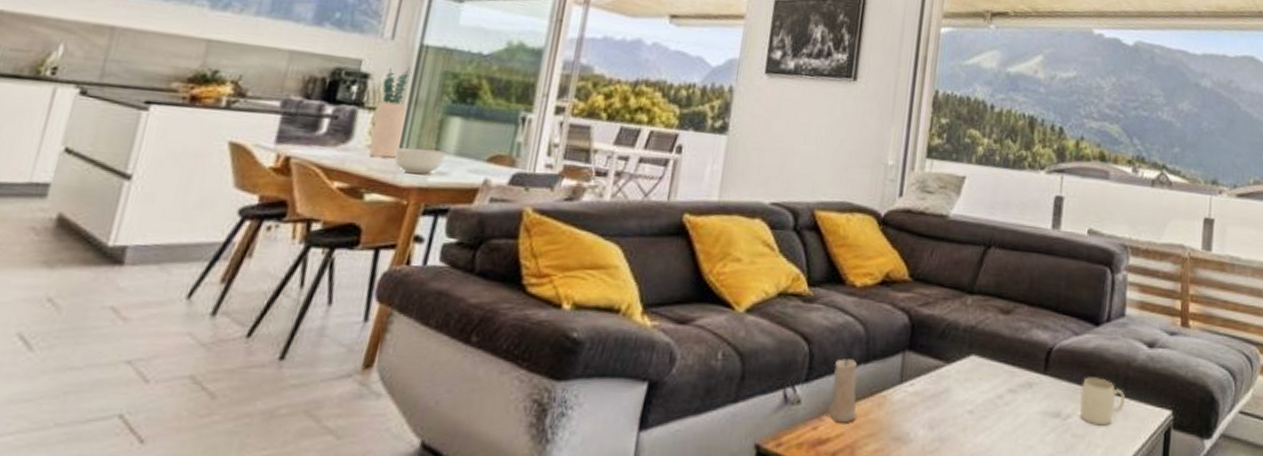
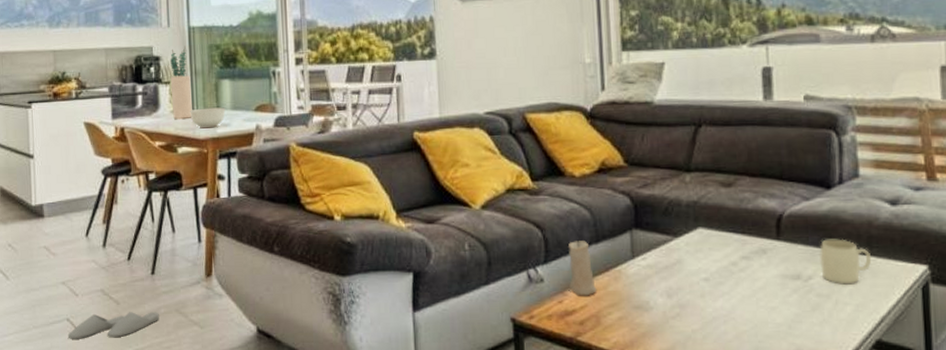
slippers: none [112,410,277,447] -> present [67,312,159,339]

